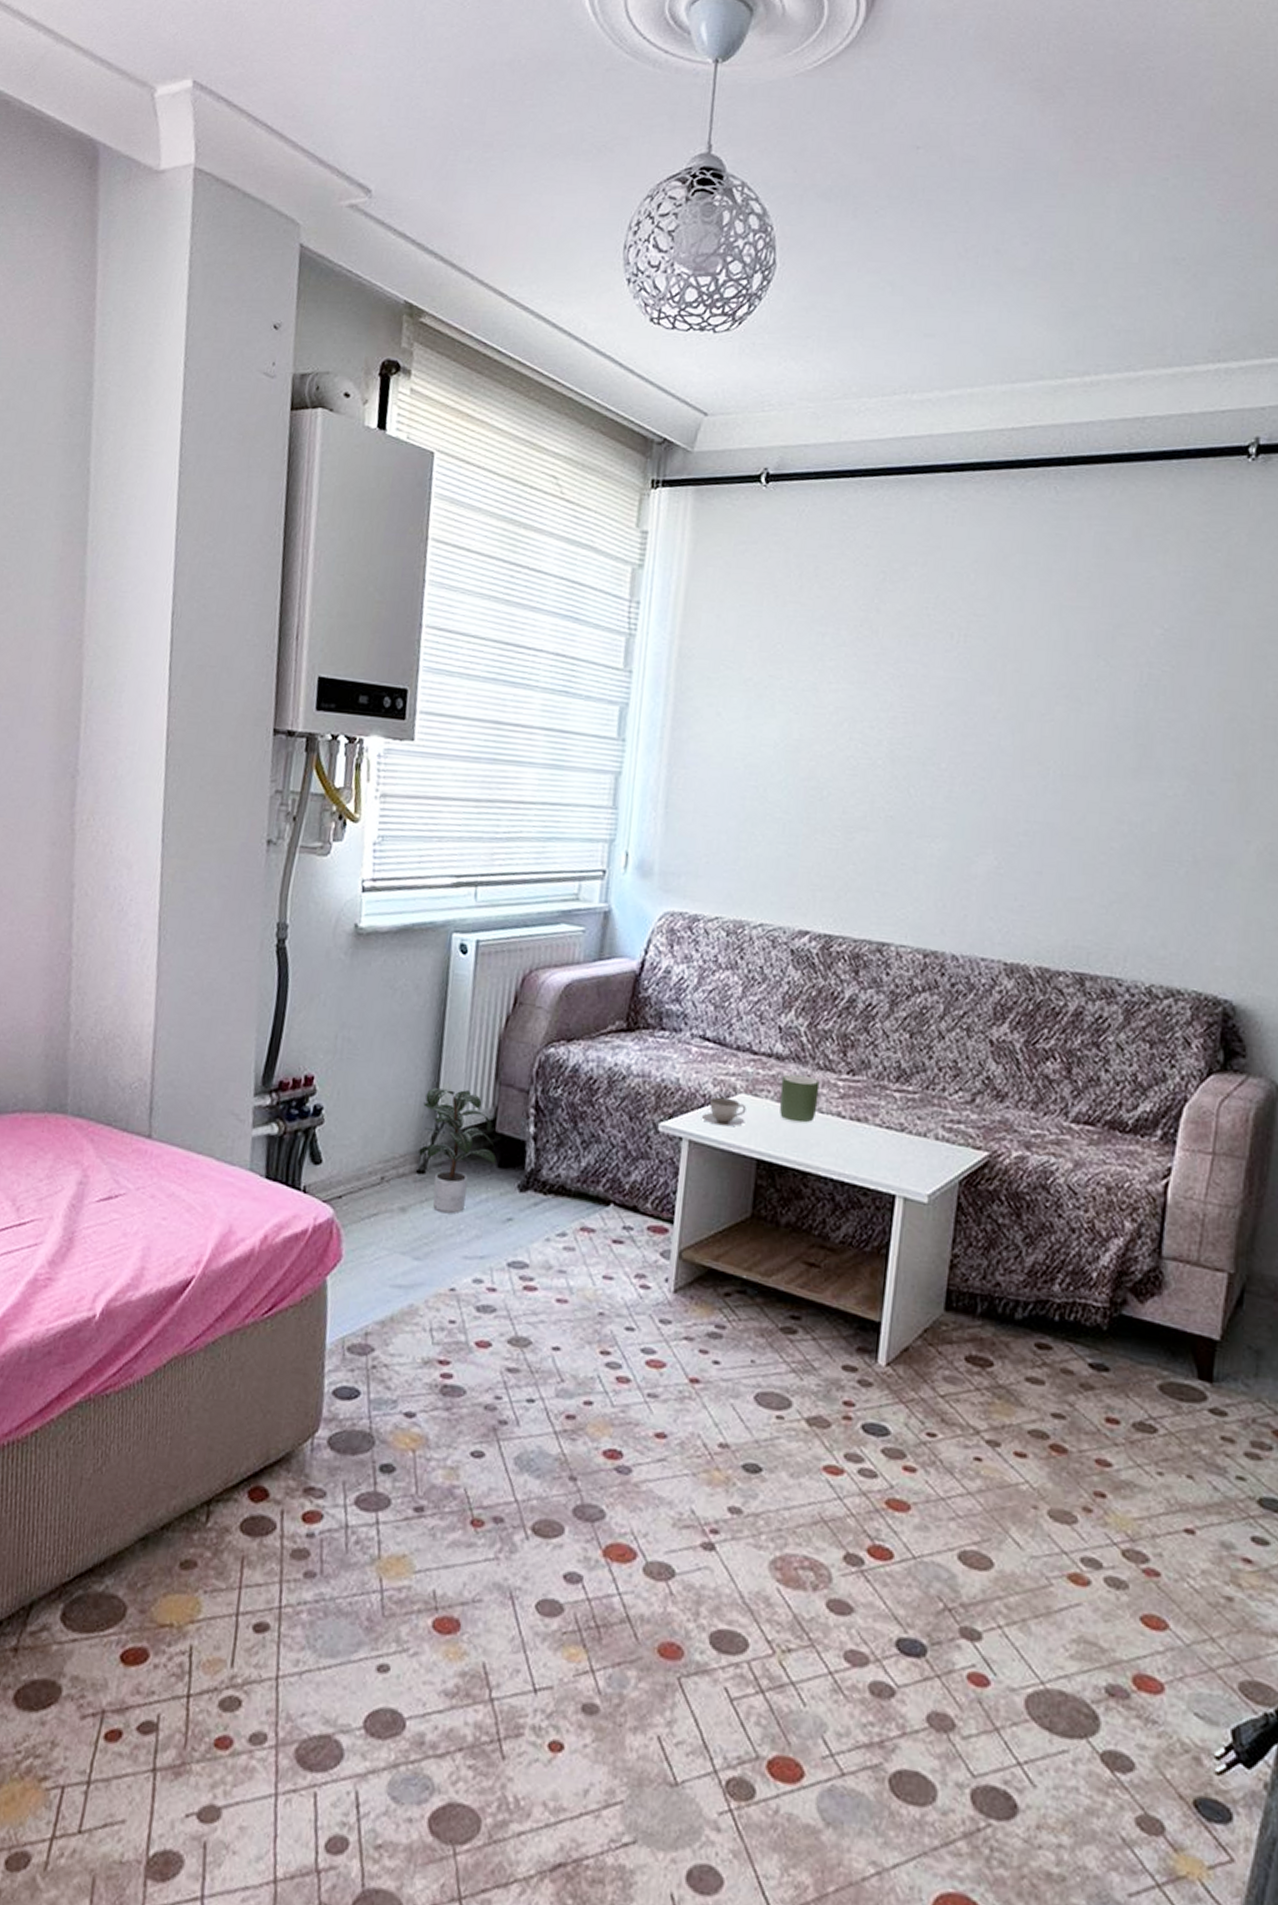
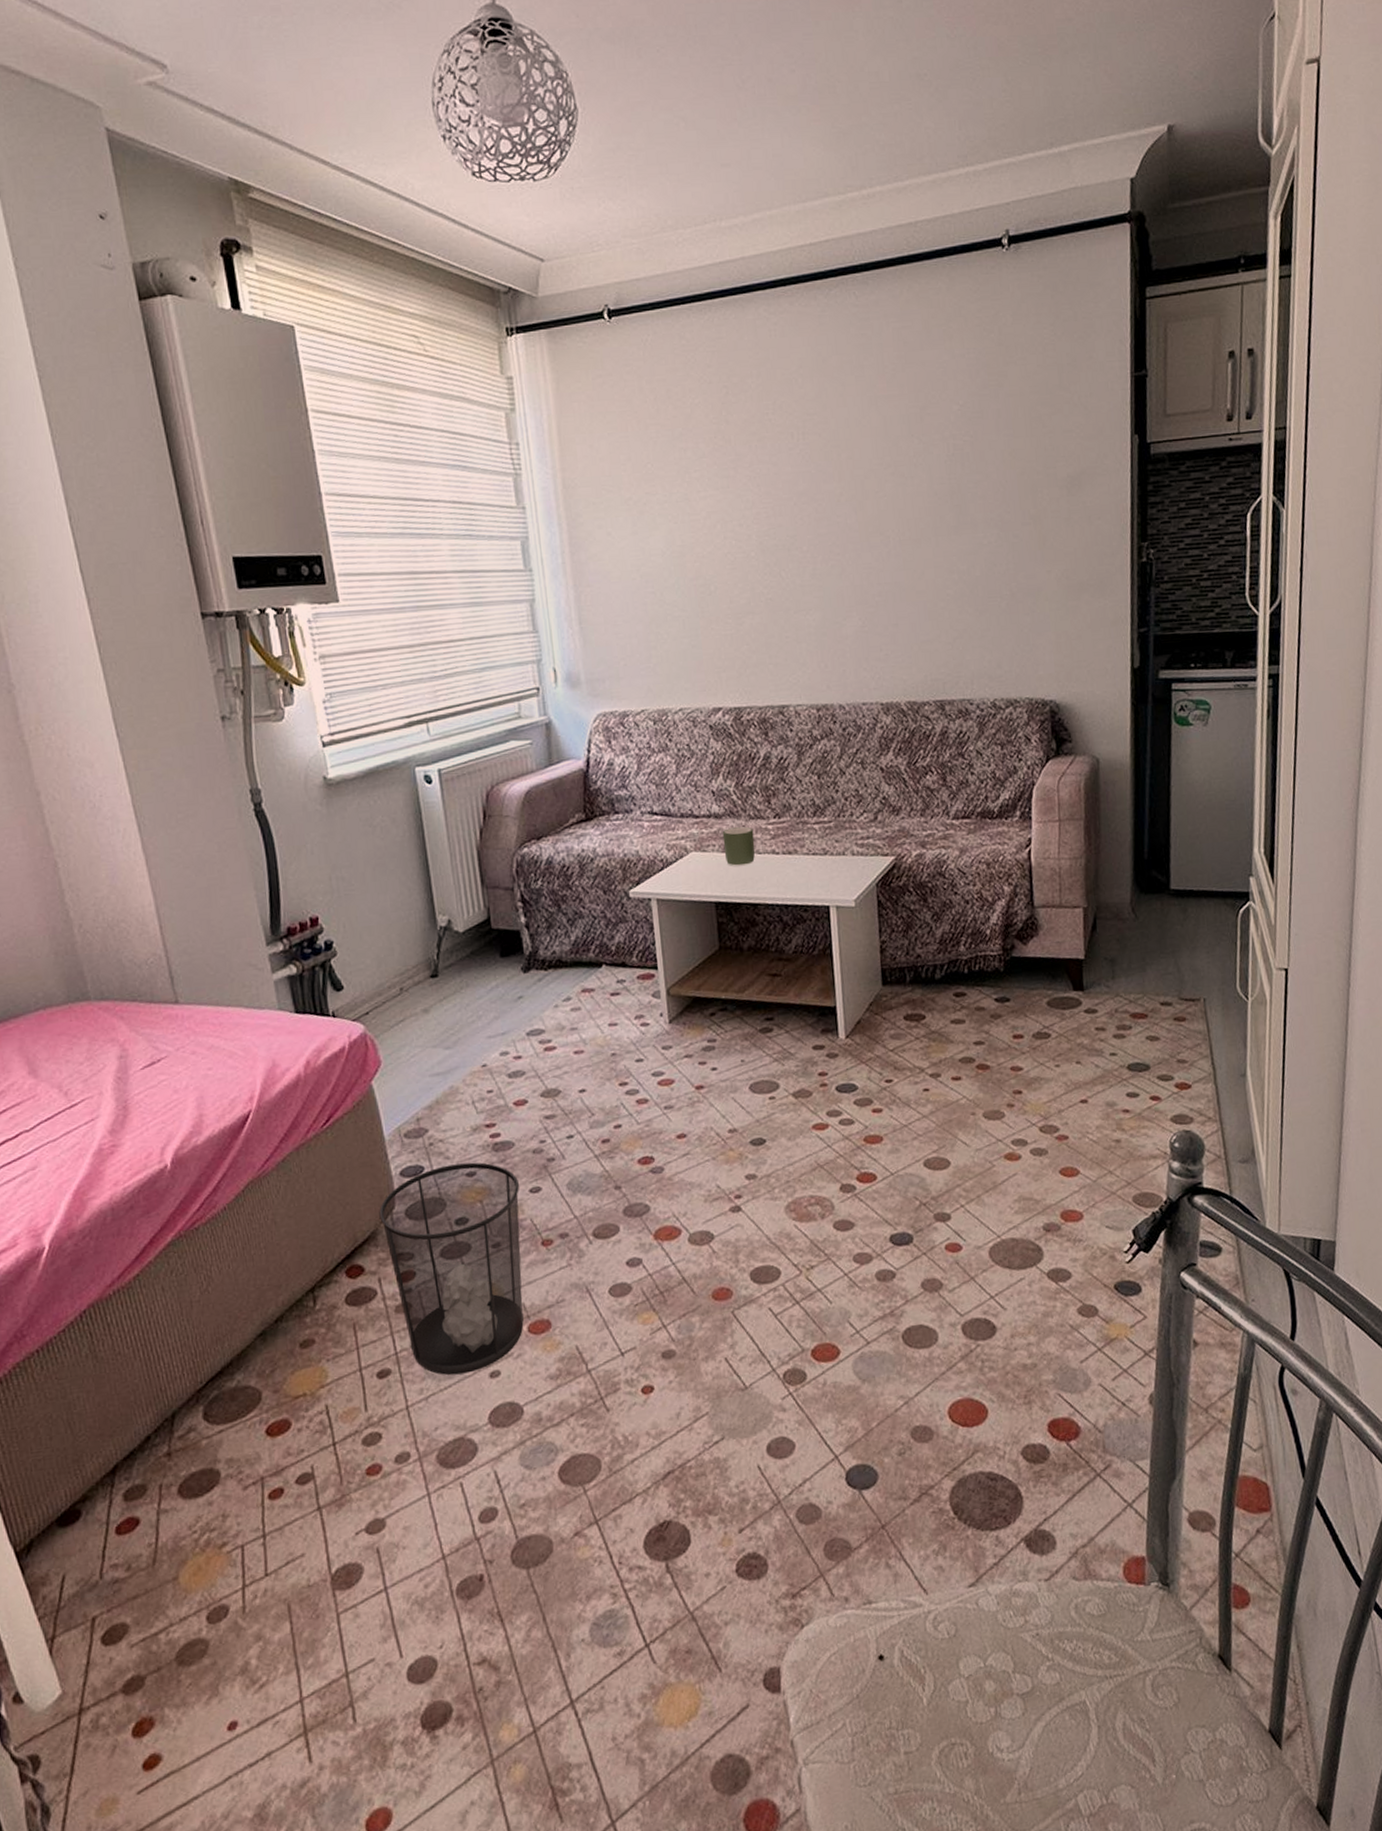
waste bin: none [297,1396,461,1658] -> present [379,1162,524,1375]
potted plant: present [418,1088,497,1214] -> none [423,899,498,1006]
teacup: present [701,1097,747,1127] -> none [663,858,700,882]

